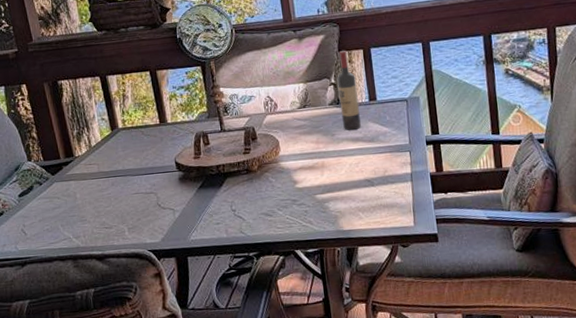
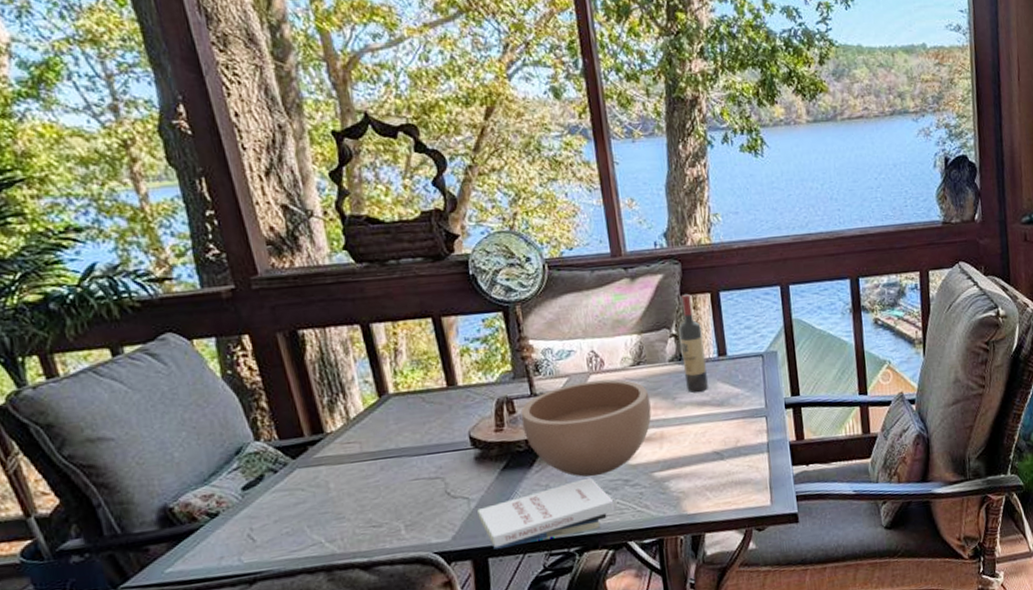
books: none [180,197,285,250] -> present [477,477,615,549]
bowl: none [213,119,315,197] -> present [521,379,652,477]

